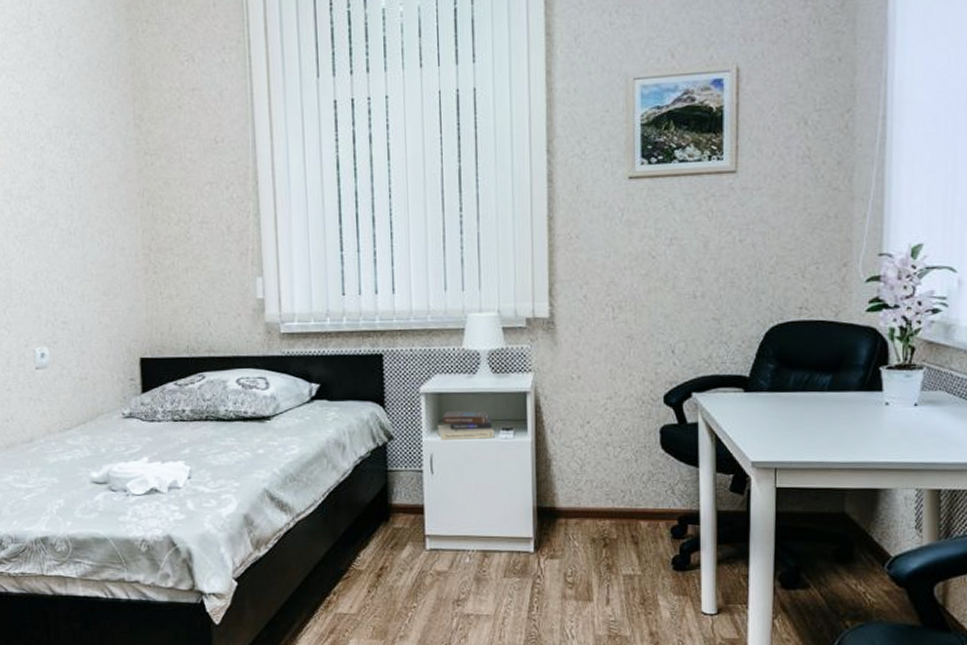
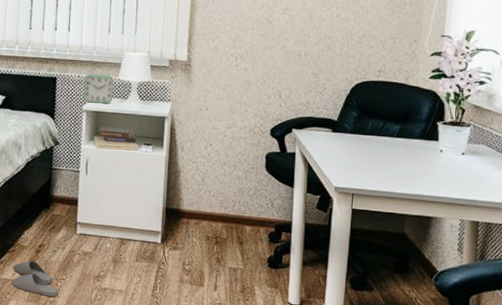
slippers: none [349,587,411,631] -> present [12,260,59,298]
alarm clock: none [418,344,458,383] -> present [83,74,114,104]

